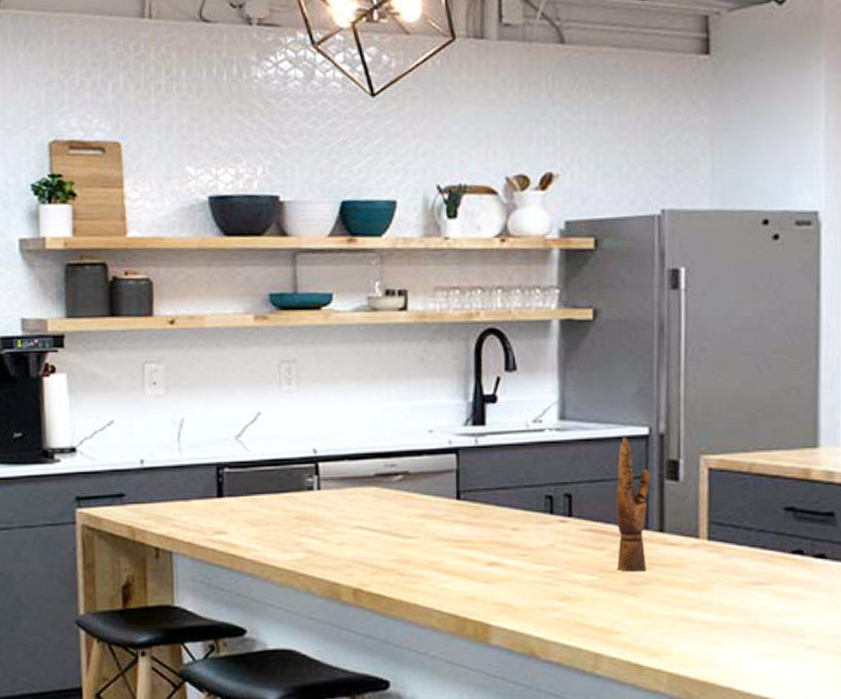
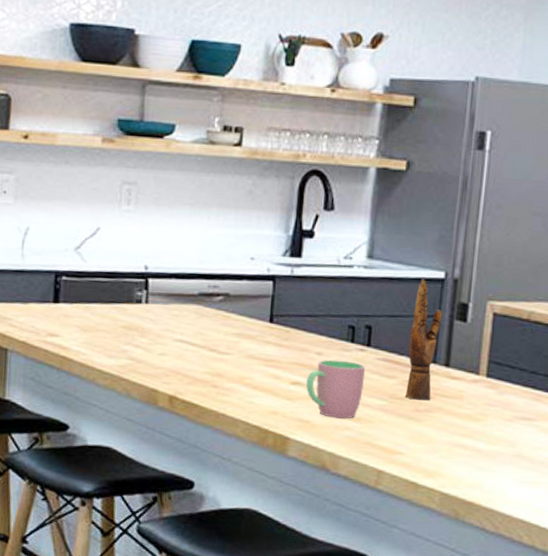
cup: none [504,535,570,599] -> present [306,359,366,419]

